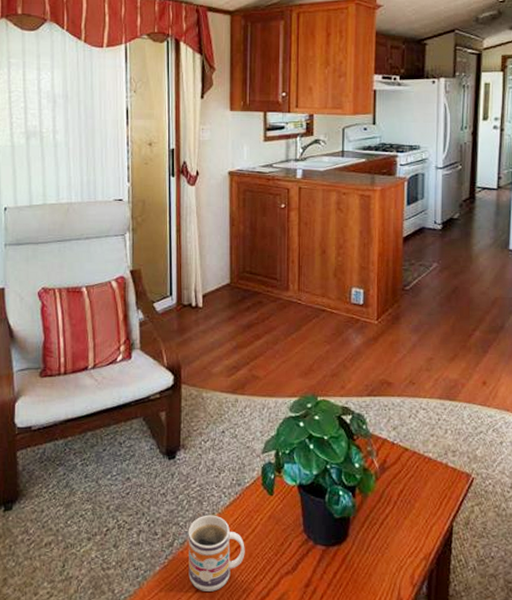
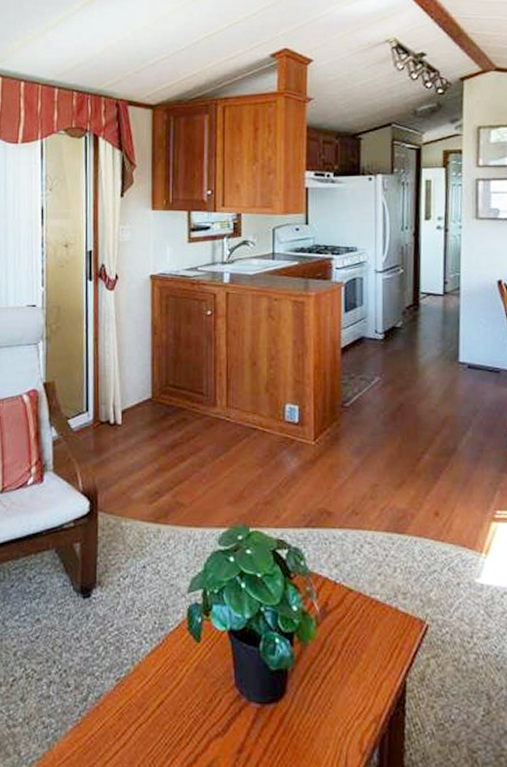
mug: present [188,515,245,592] -> none [104,664,169,756]

